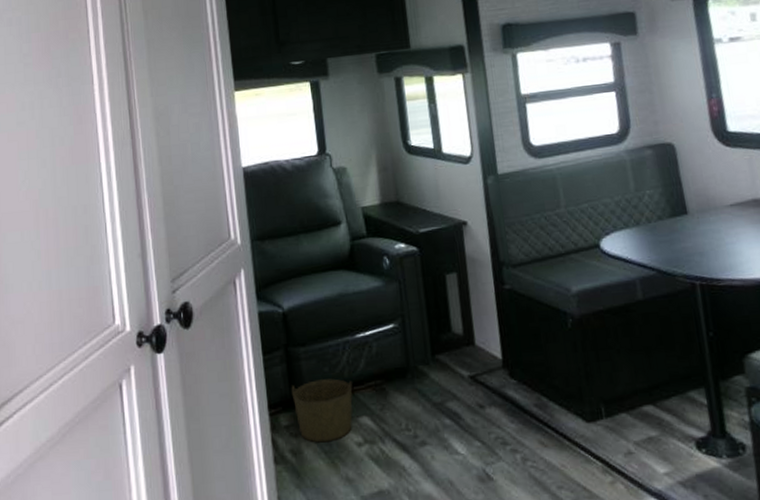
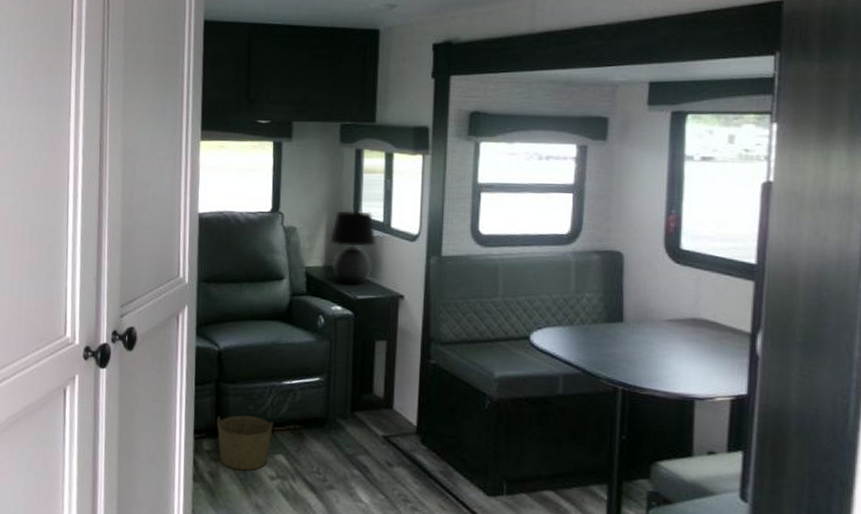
table lamp: none [382,140,430,220] -> present [330,210,376,285]

